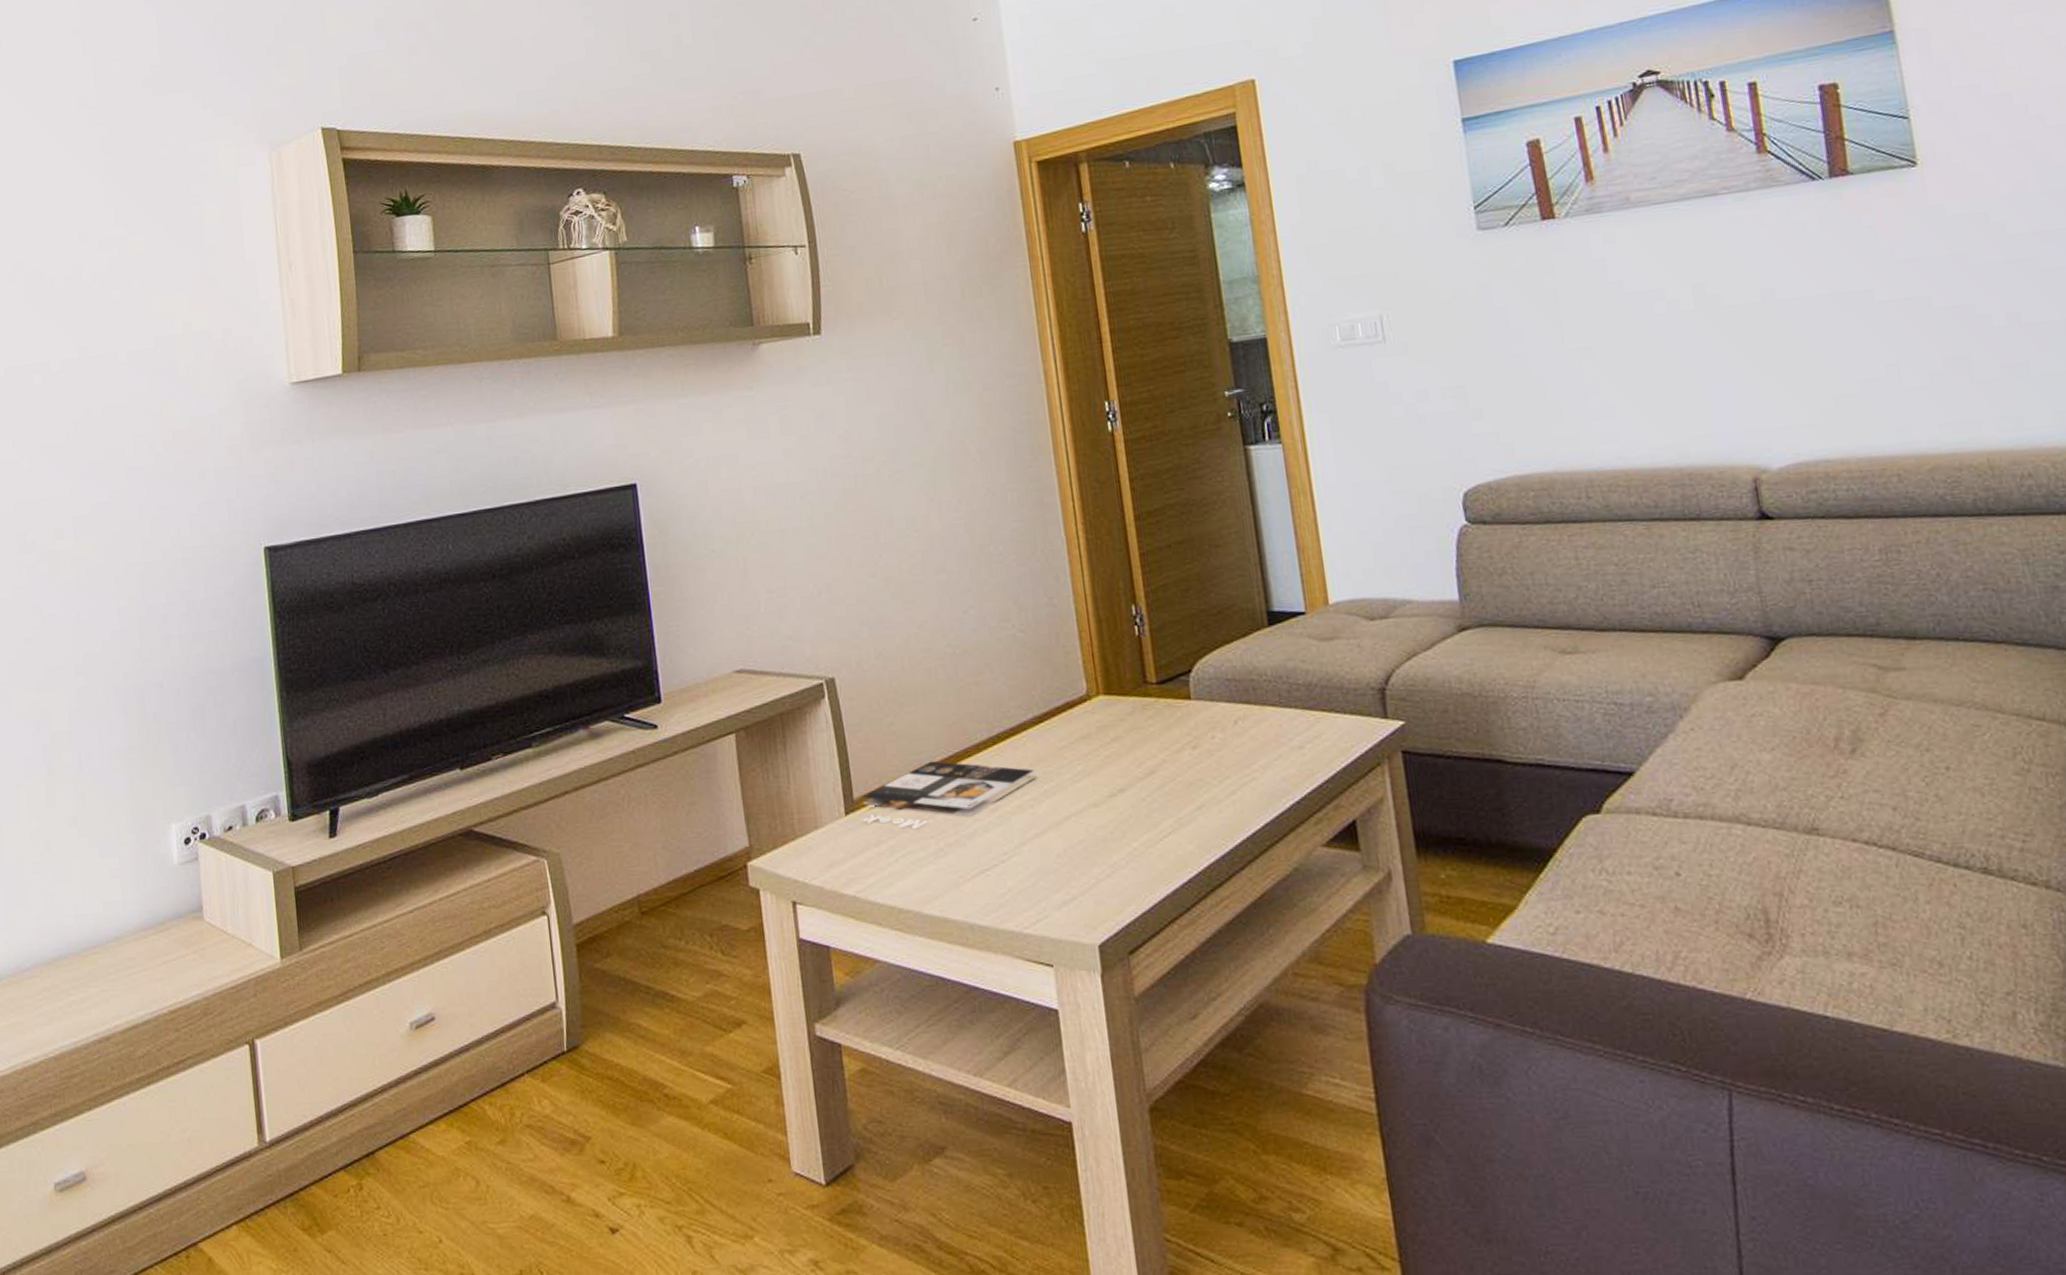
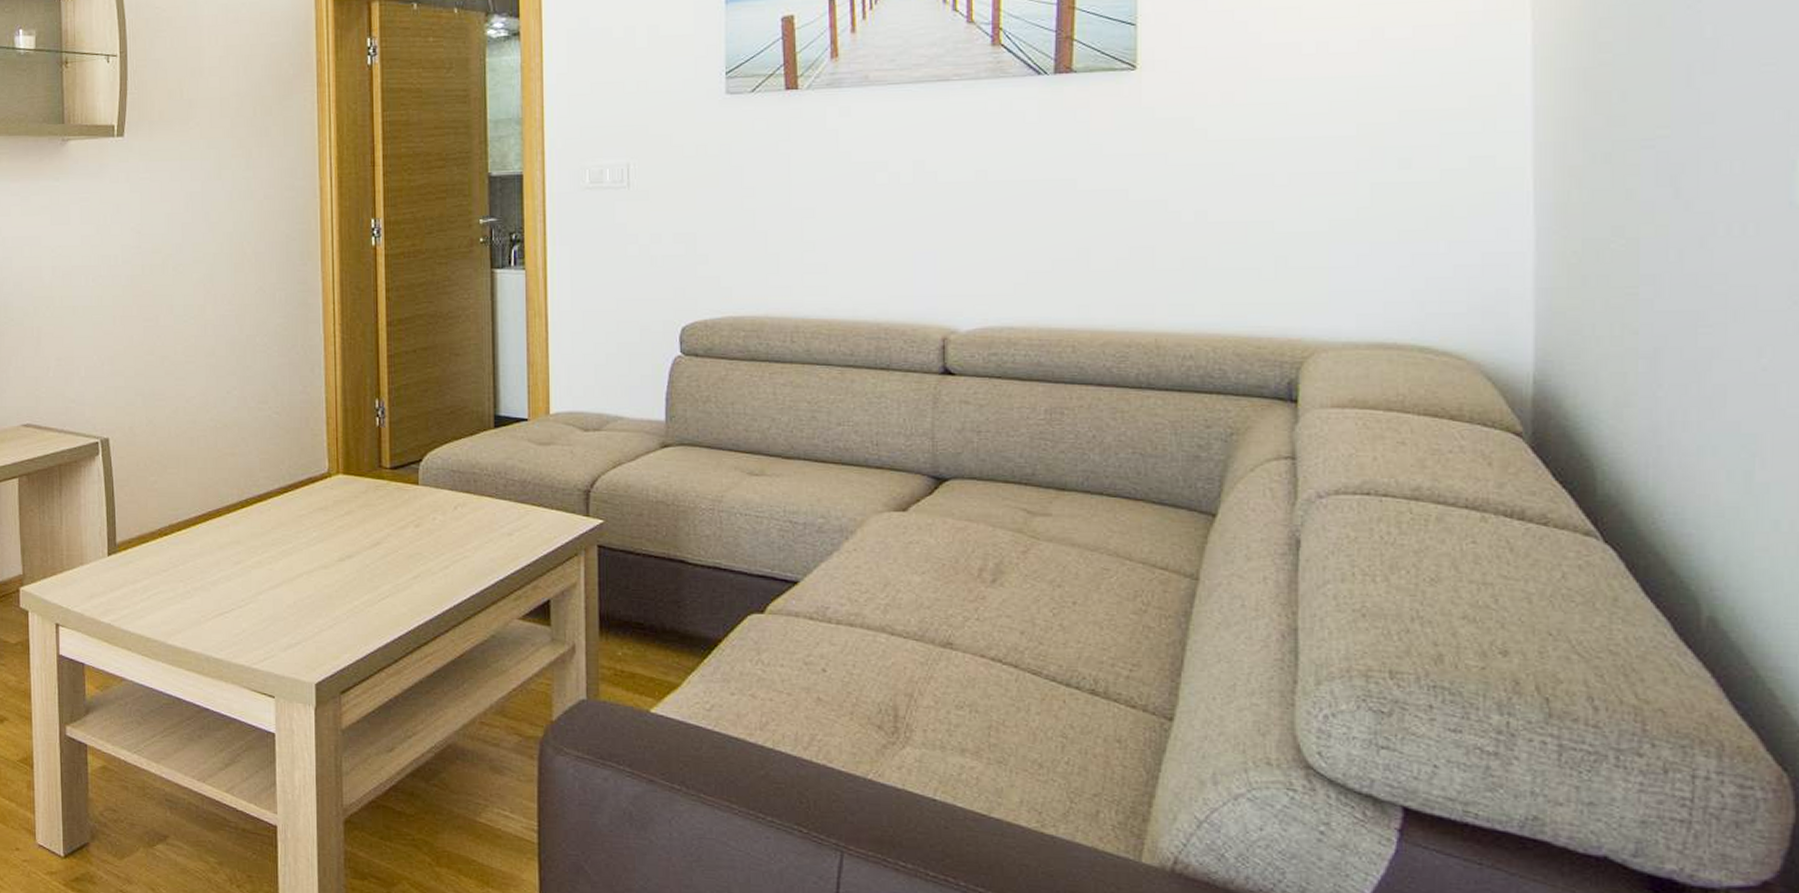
magazine: present [860,761,1036,830] -> none [122,517,277,573]

